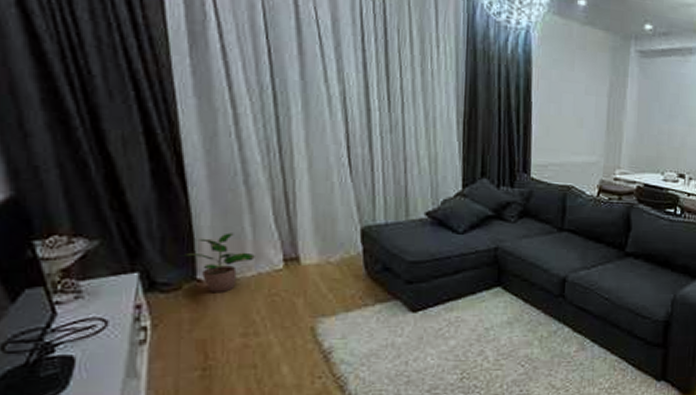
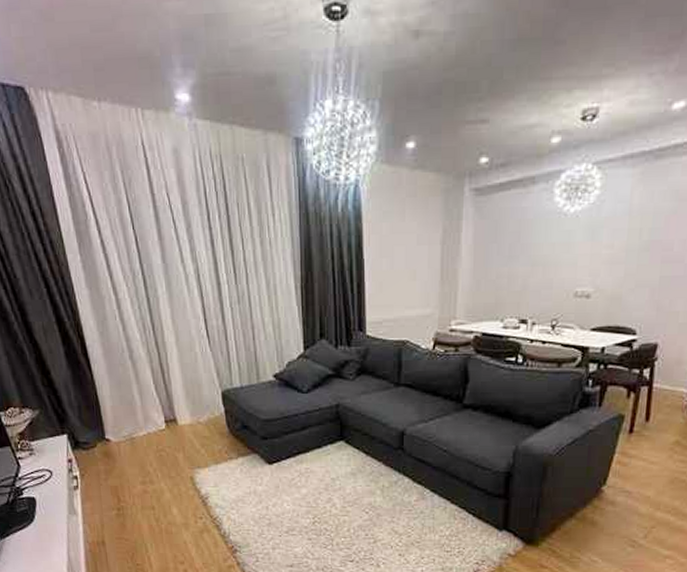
potted plant: present [179,233,255,294] -> none [91,400,144,450]

